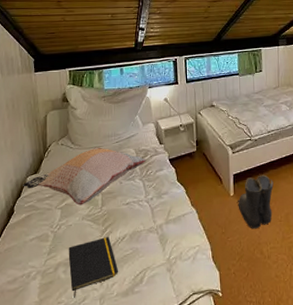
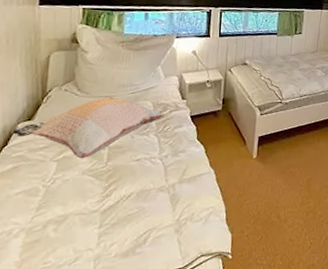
notepad: present [68,237,119,299] -> none [61,194,120,259]
boots: present [238,174,274,229] -> none [259,139,299,193]

